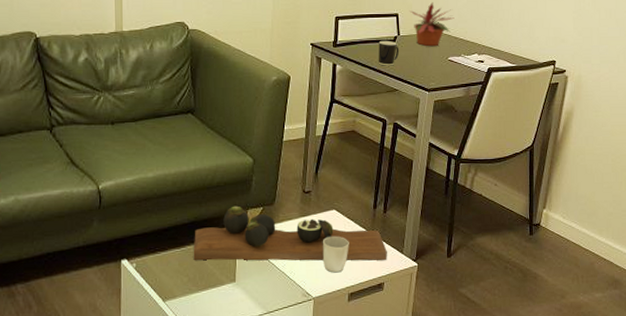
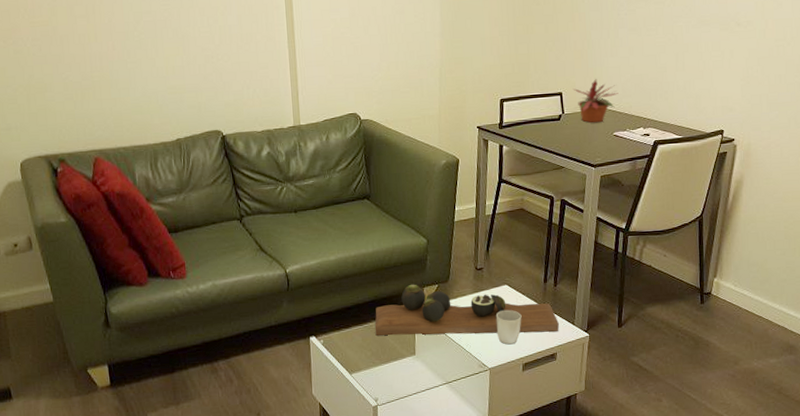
mug: present [378,40,399,66] -> none [543,119,564,145]

